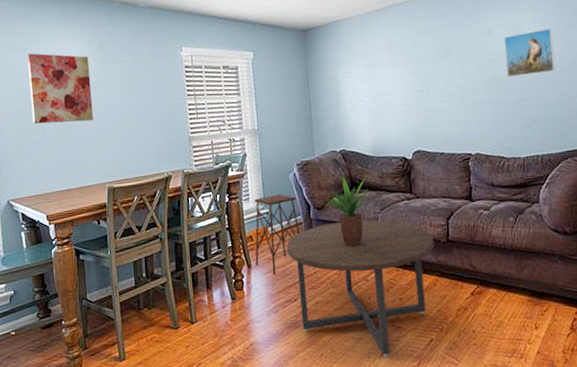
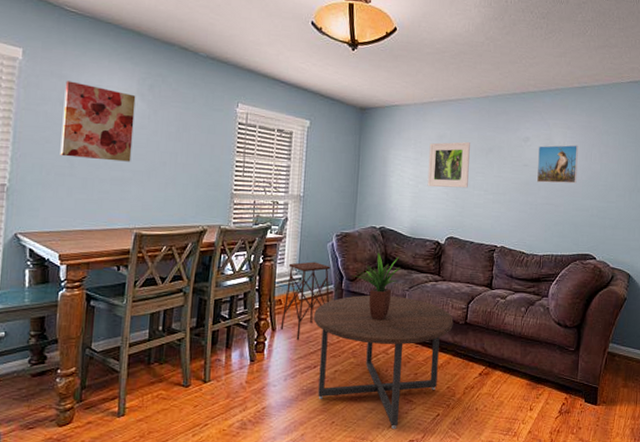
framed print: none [380,46,429,101] -> present [427,142,470,188]

